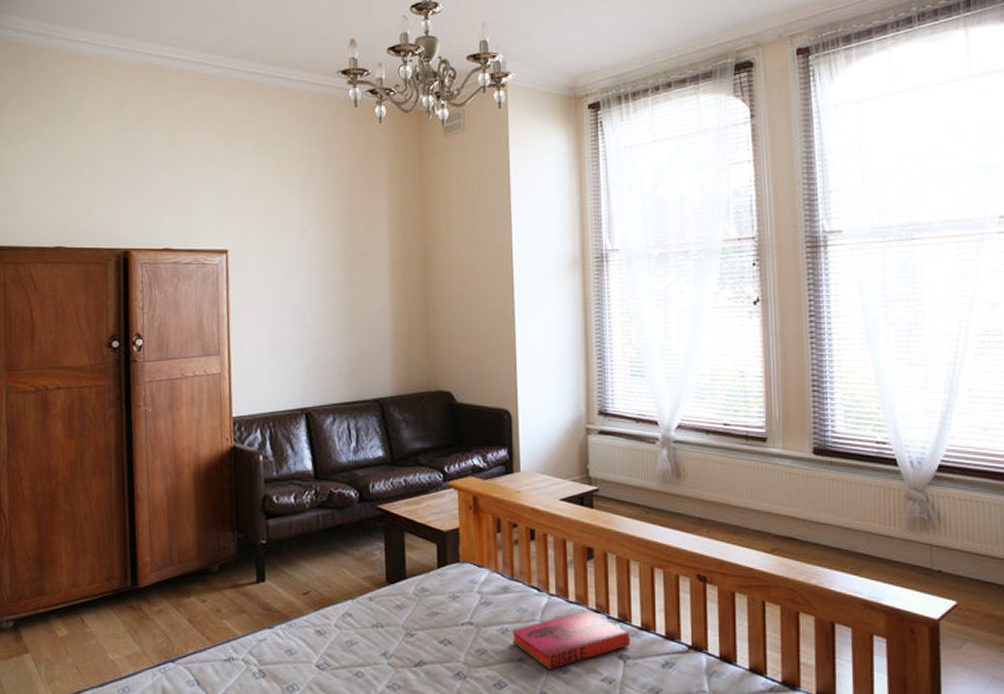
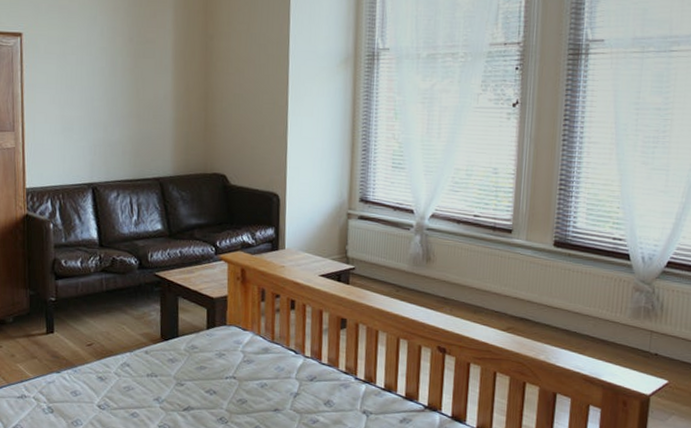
hardback book: present [511,609,630,670] -> none [269,371,374,420]

